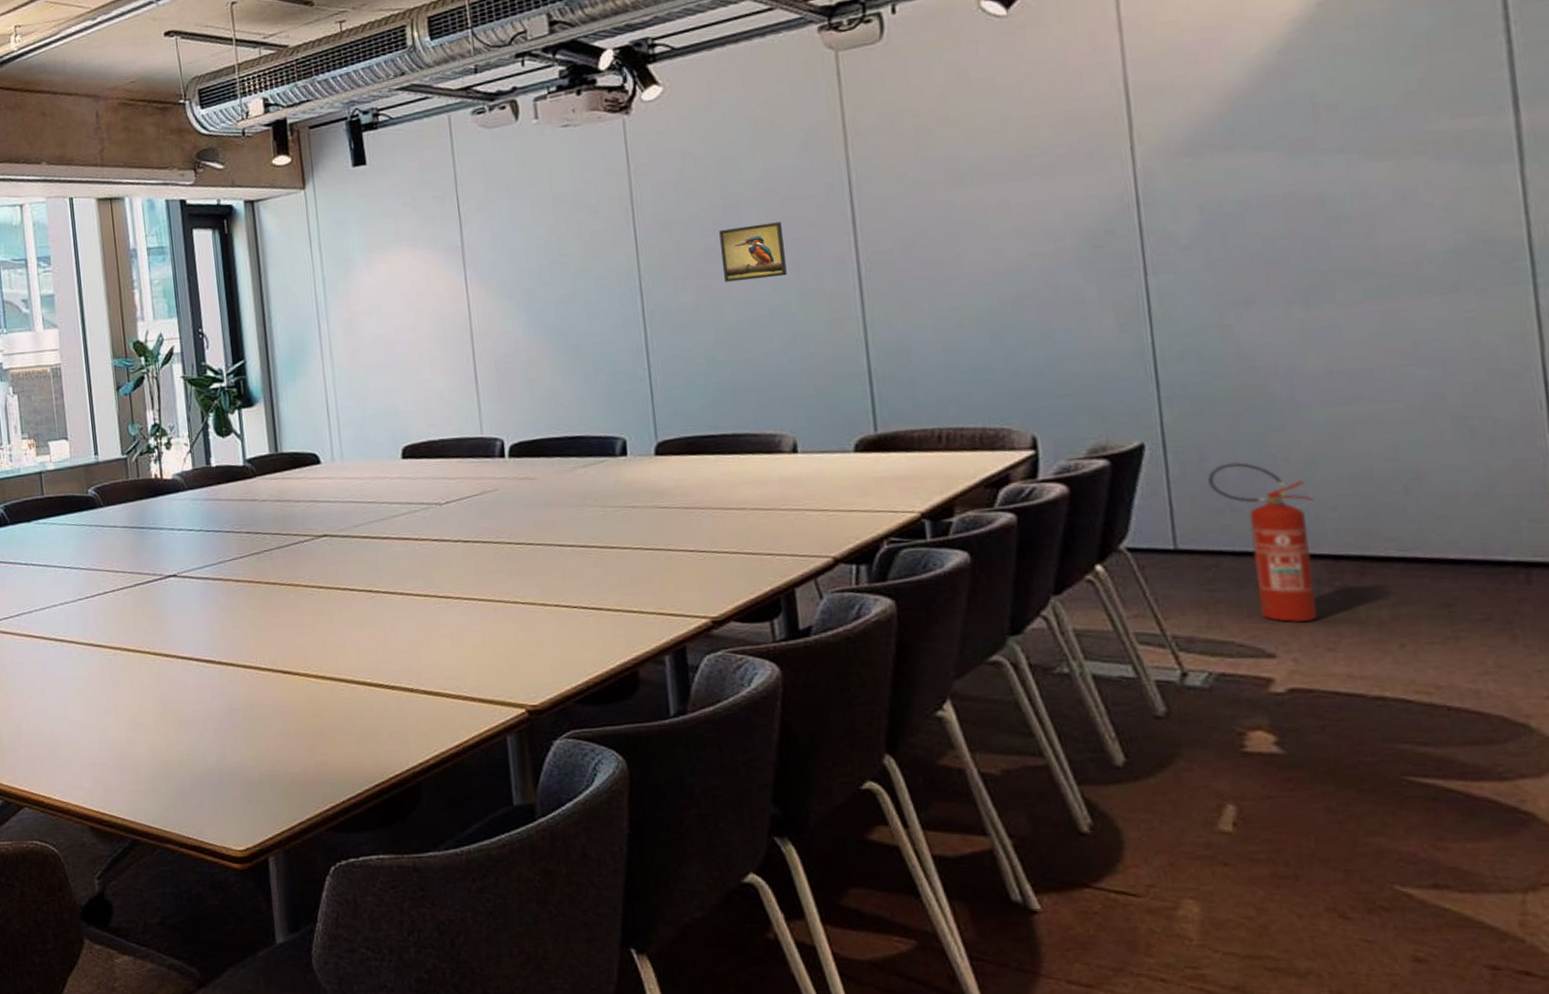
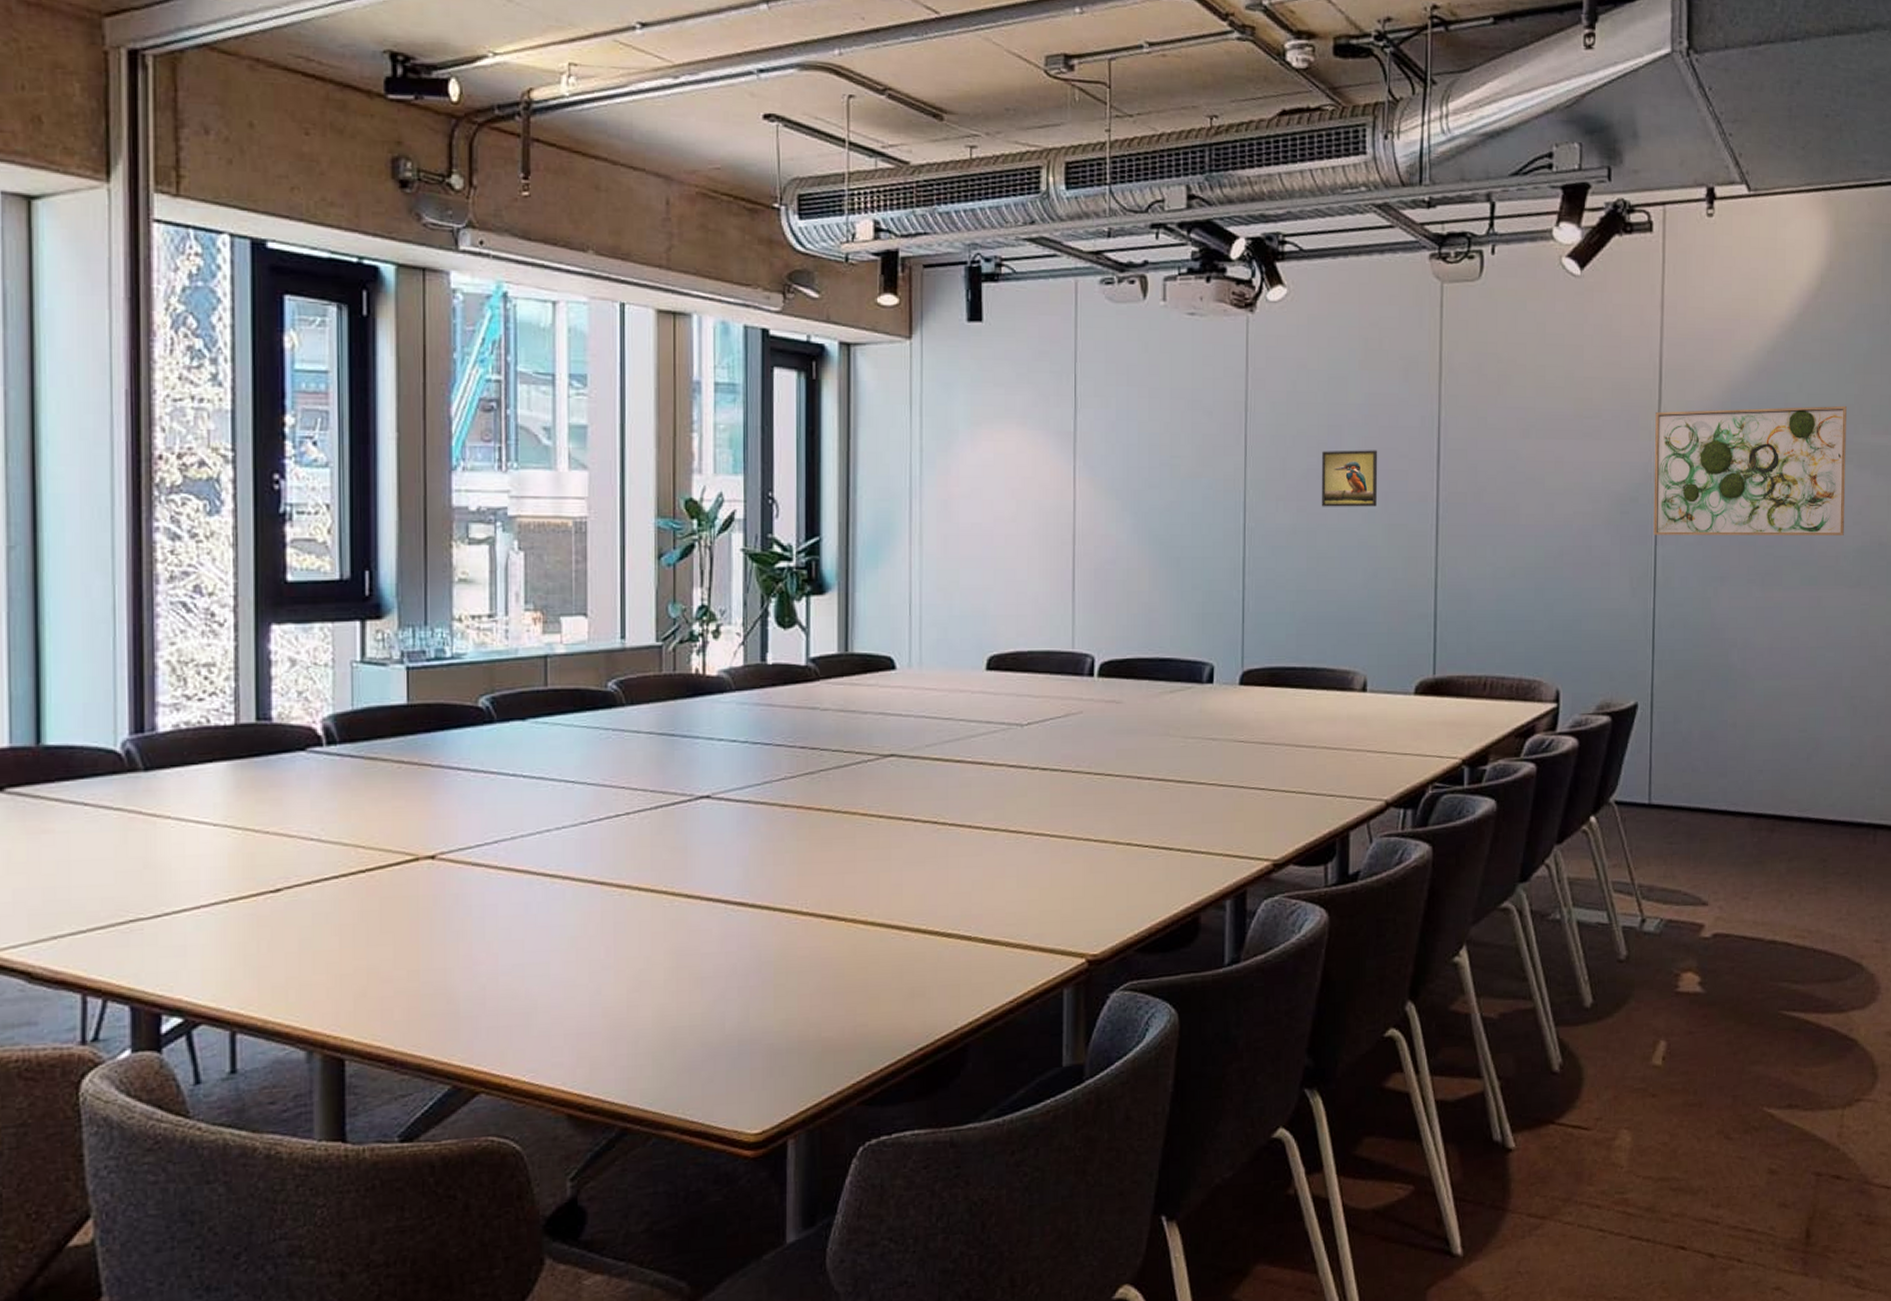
wall art: none [1126,92,1425,266] -> present [1653,405,1847,535]
fire extinguisher: present [1207,462,1318,623] -> none [1678,726,1749,874]

